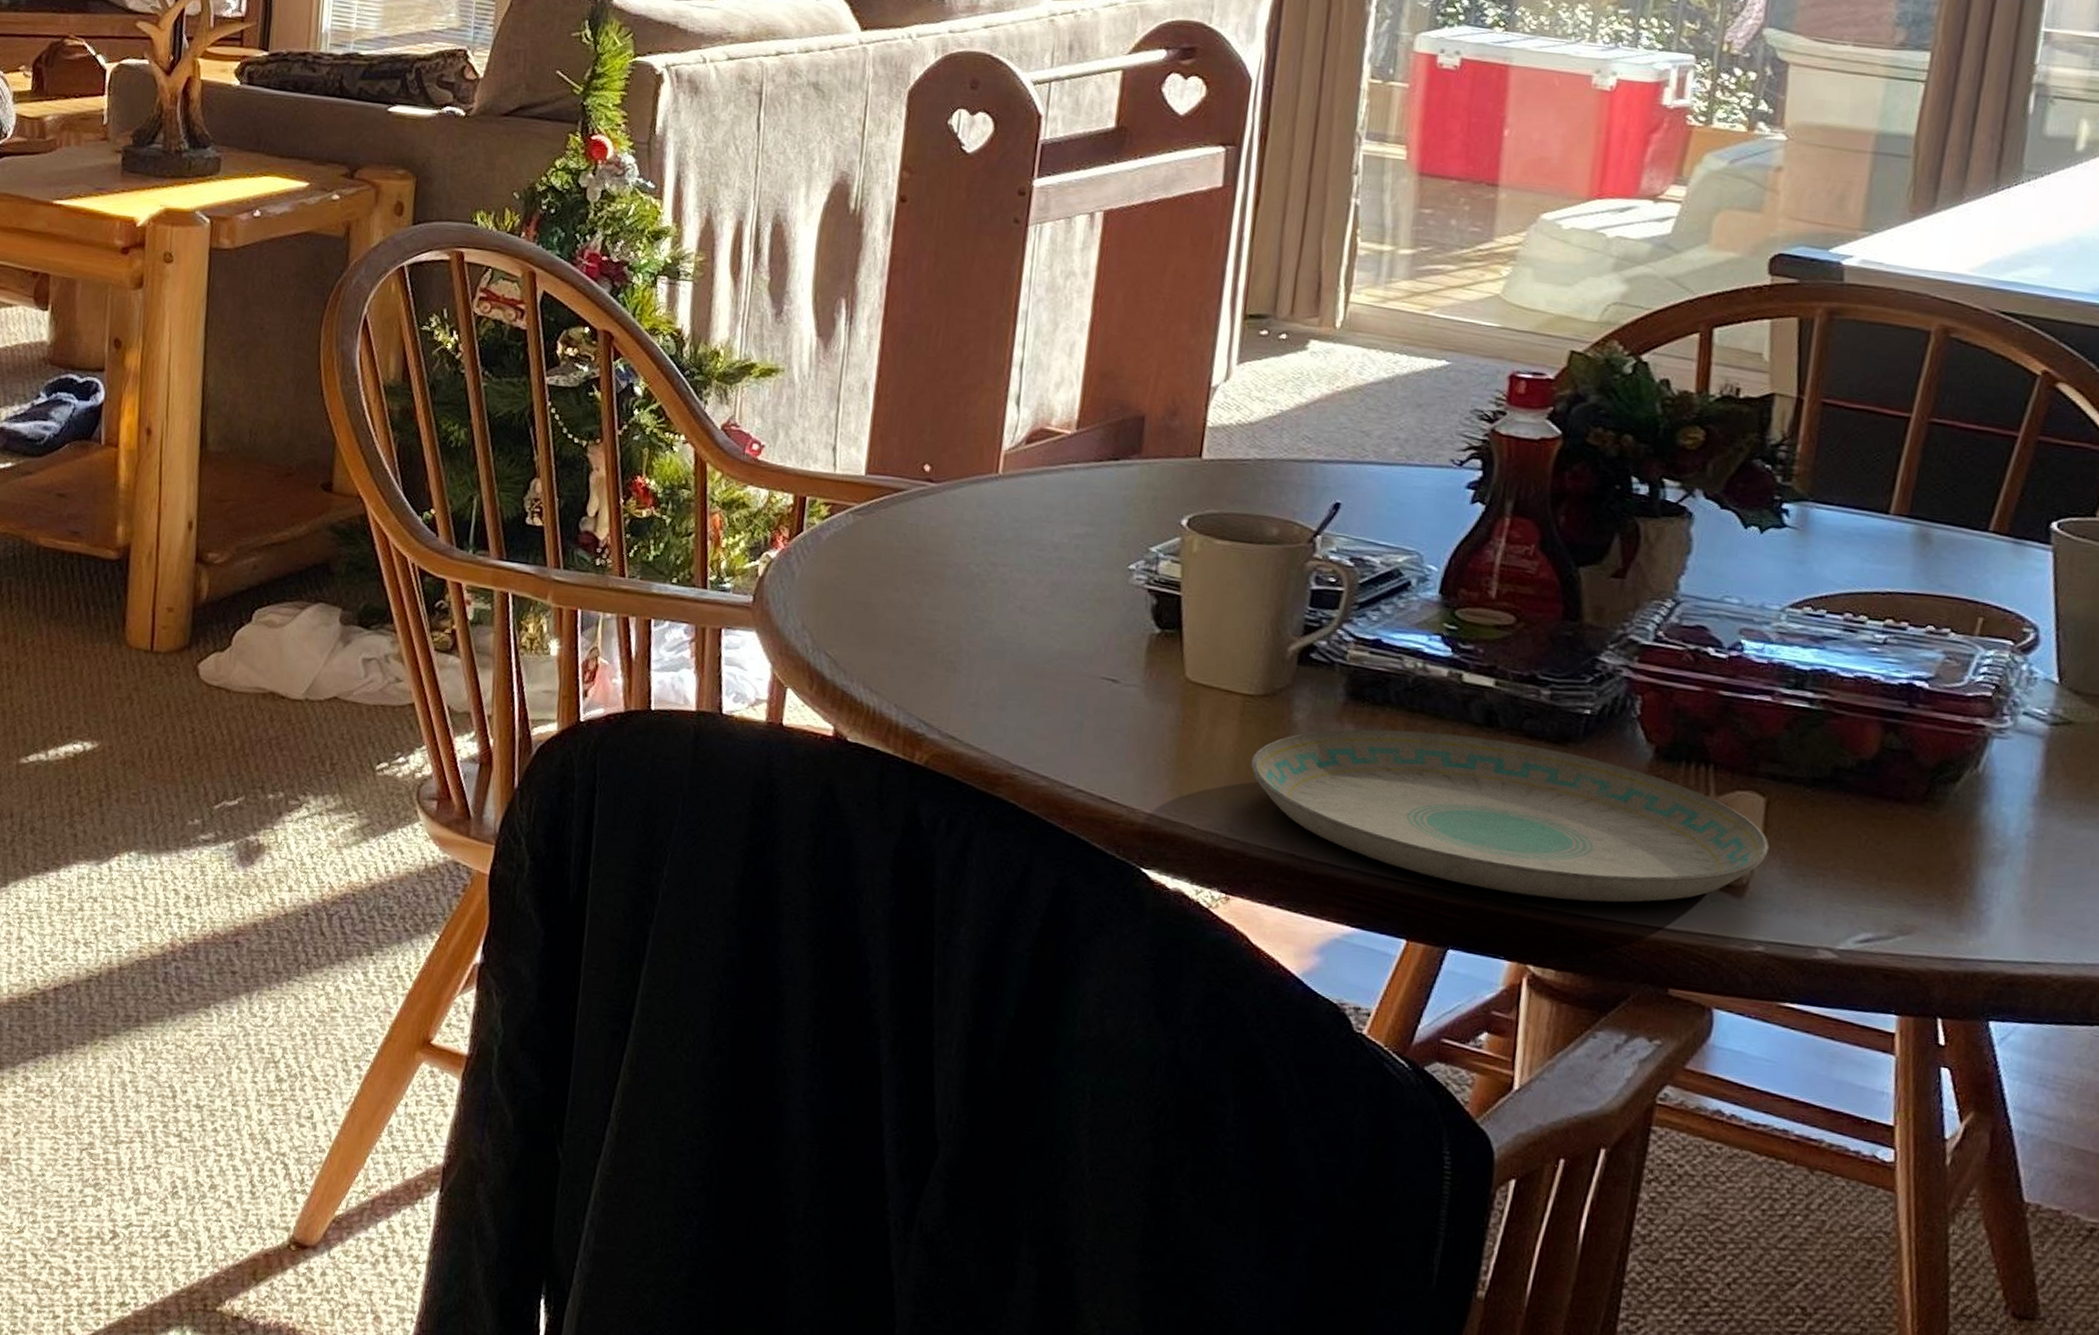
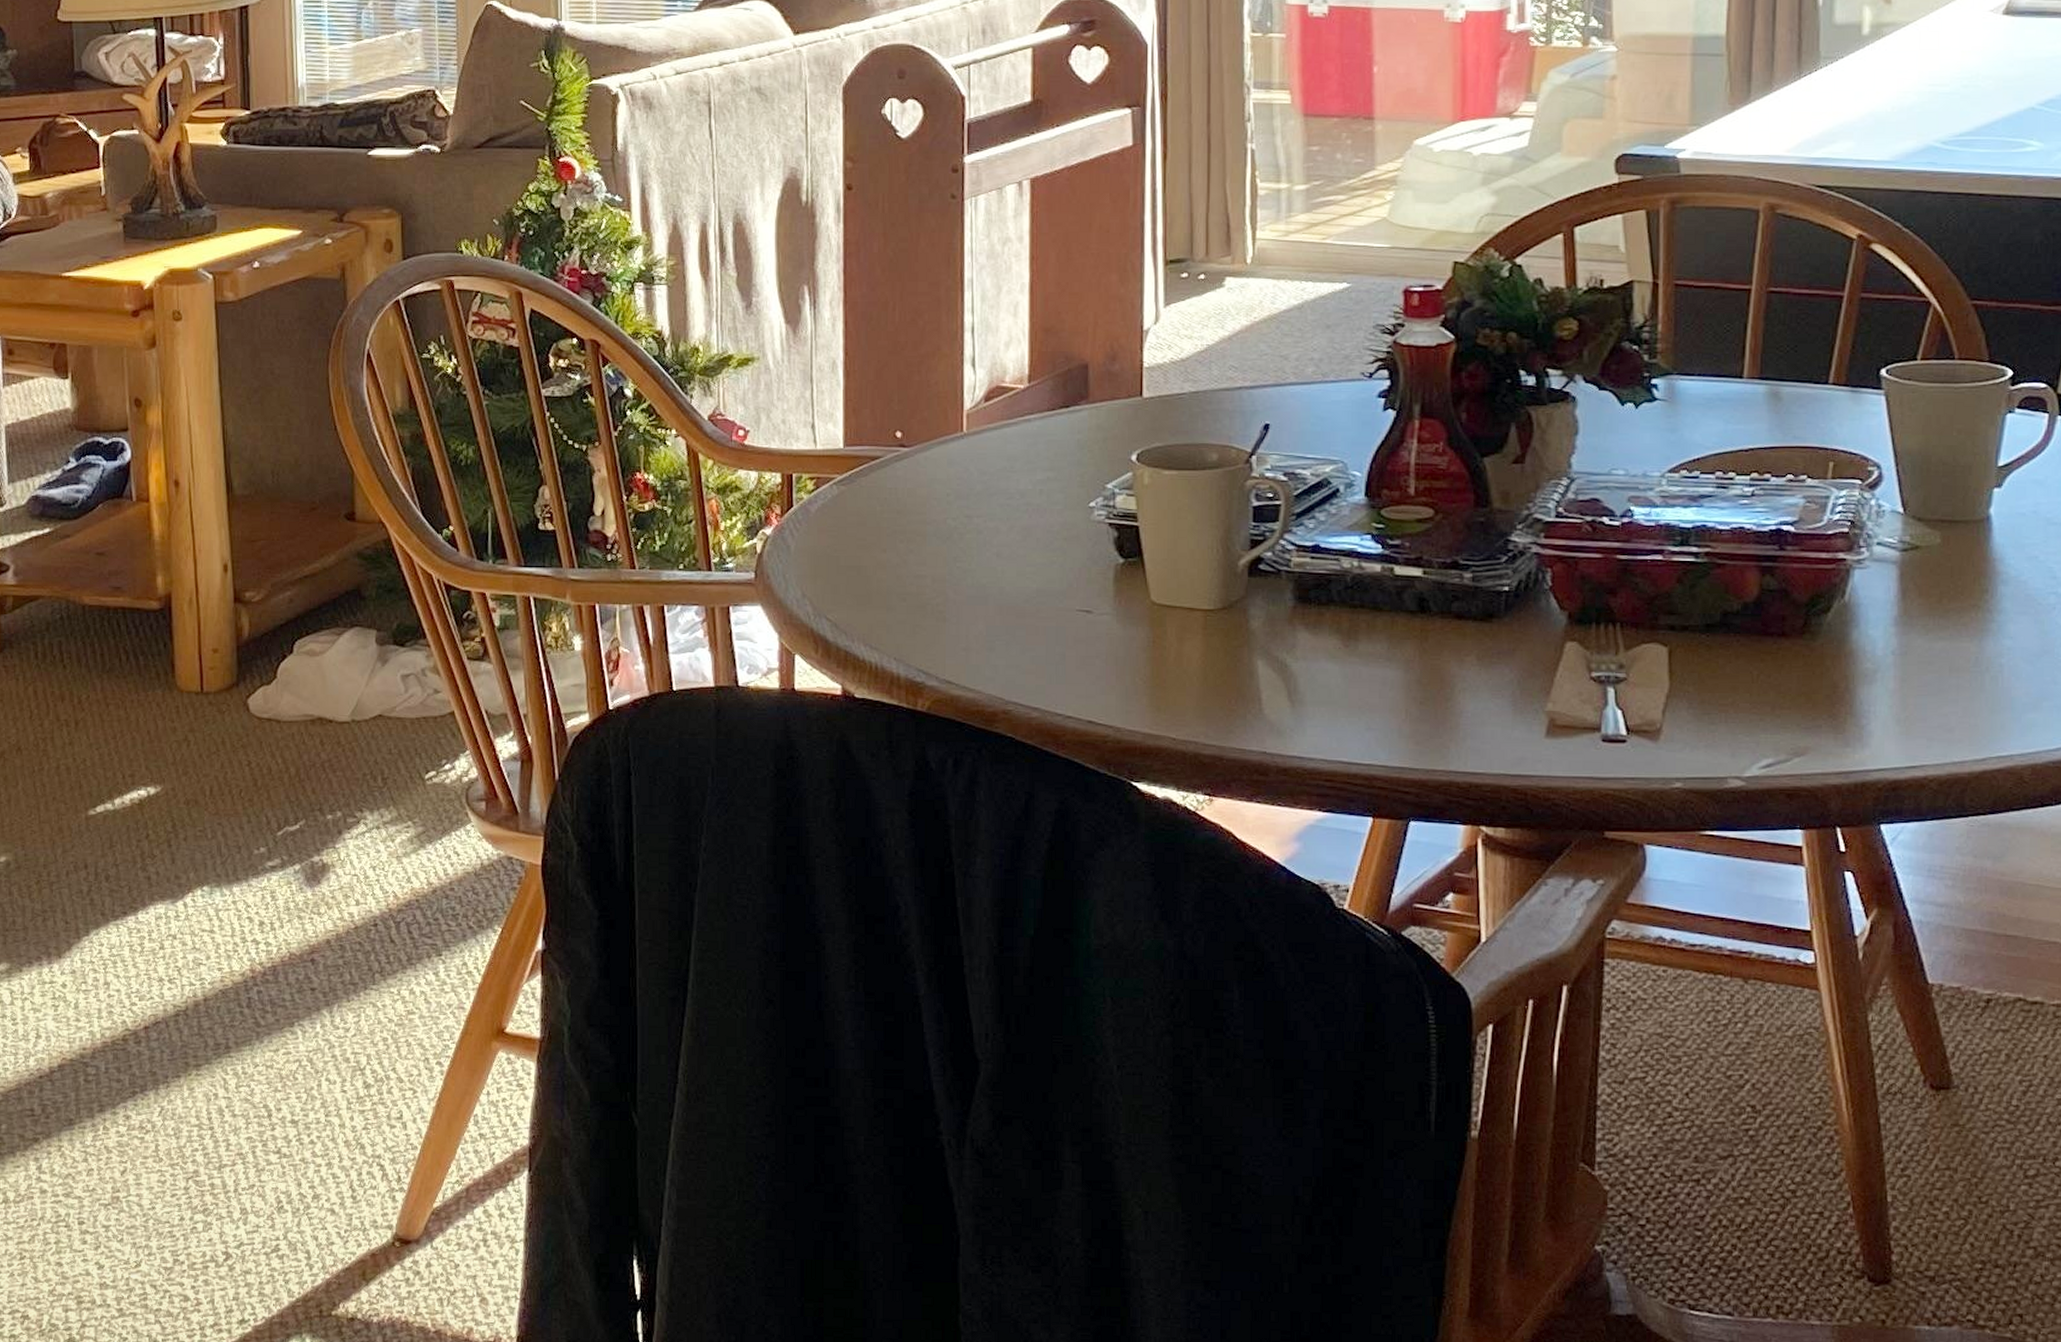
plate: present [1251,729,1769,903] -> none [1218,623,1676,763]

